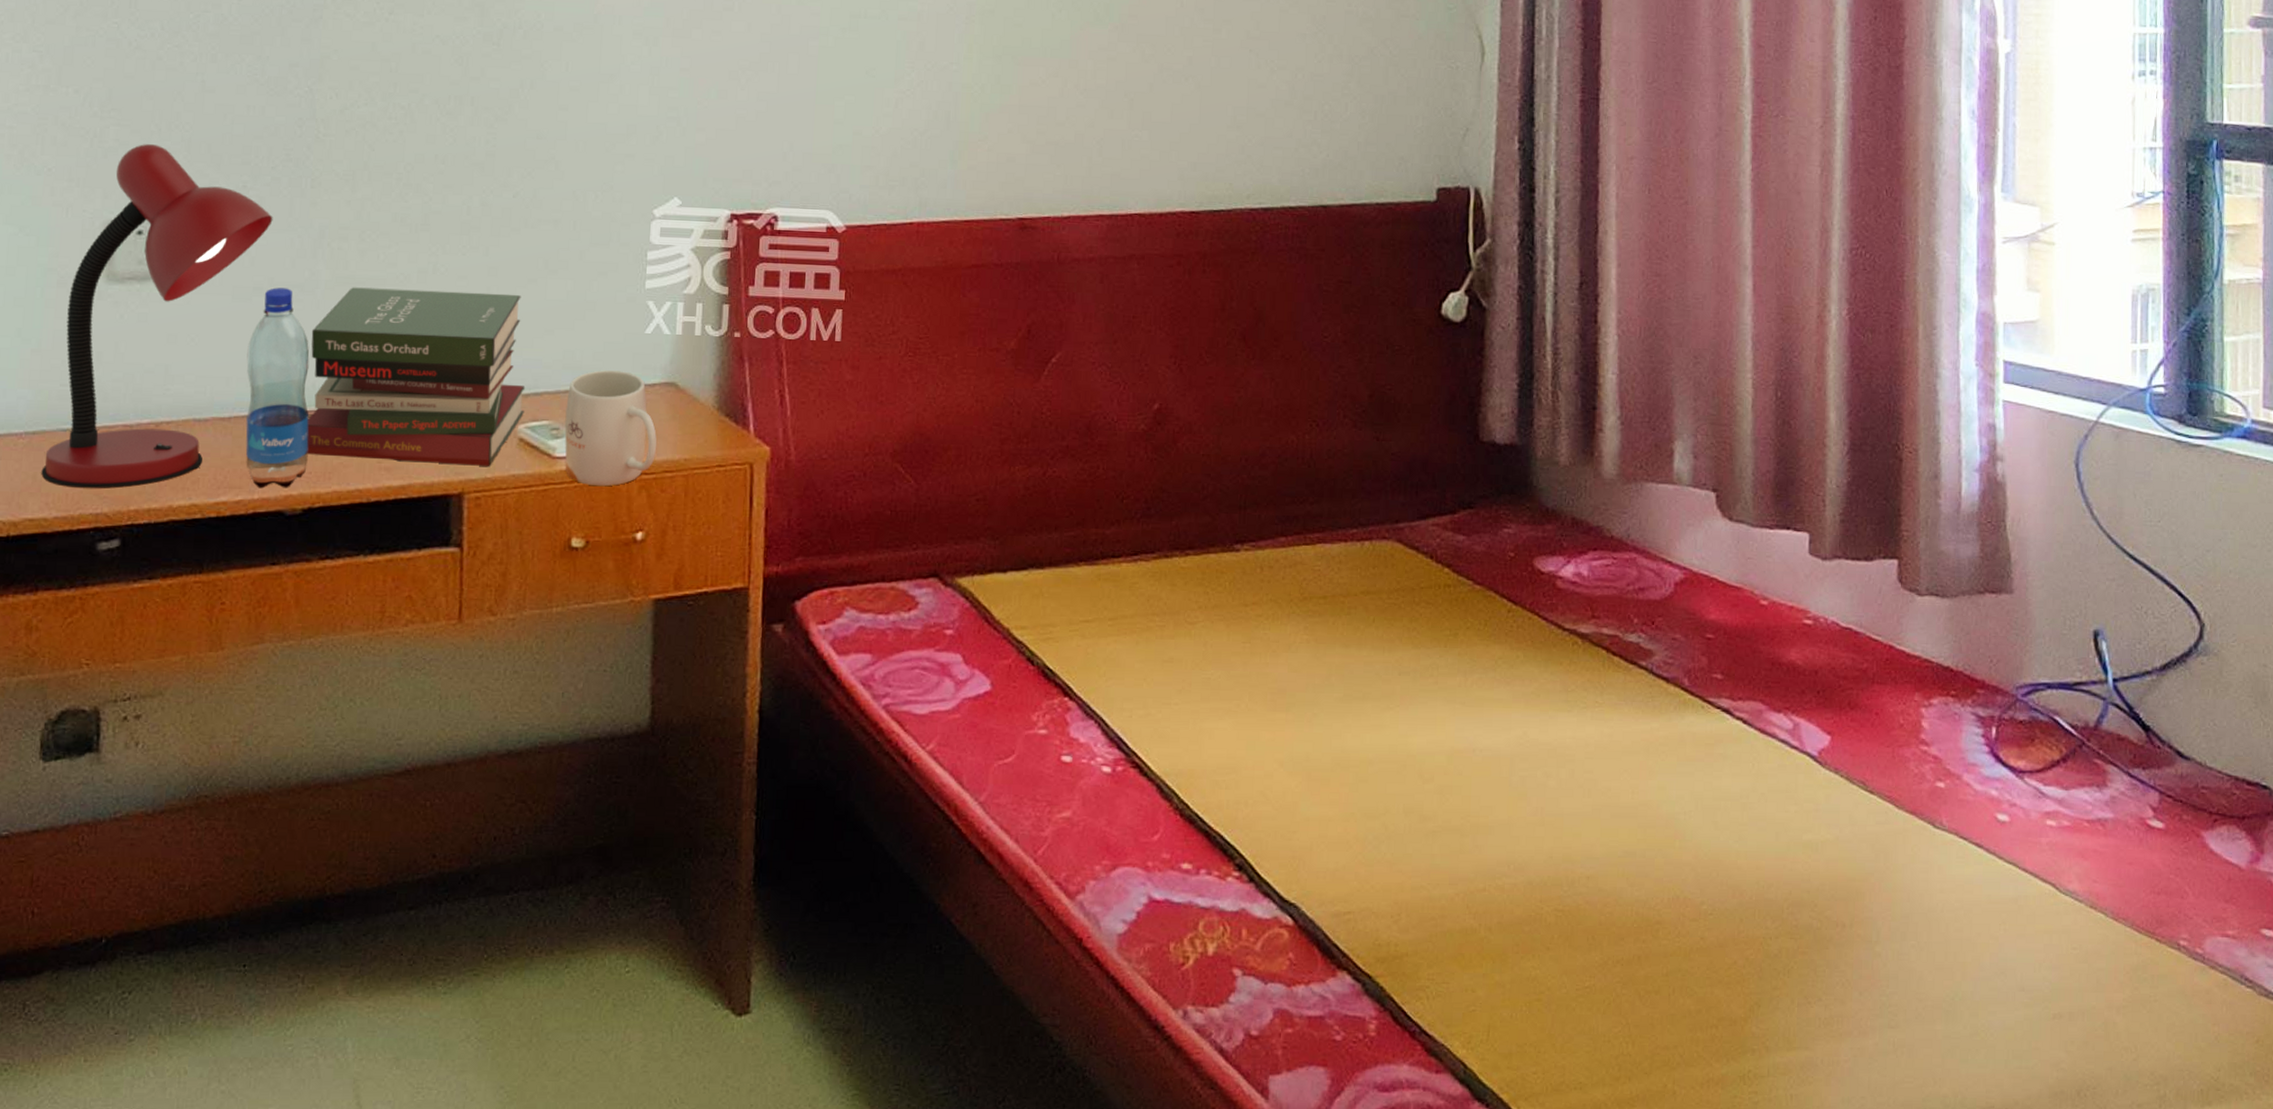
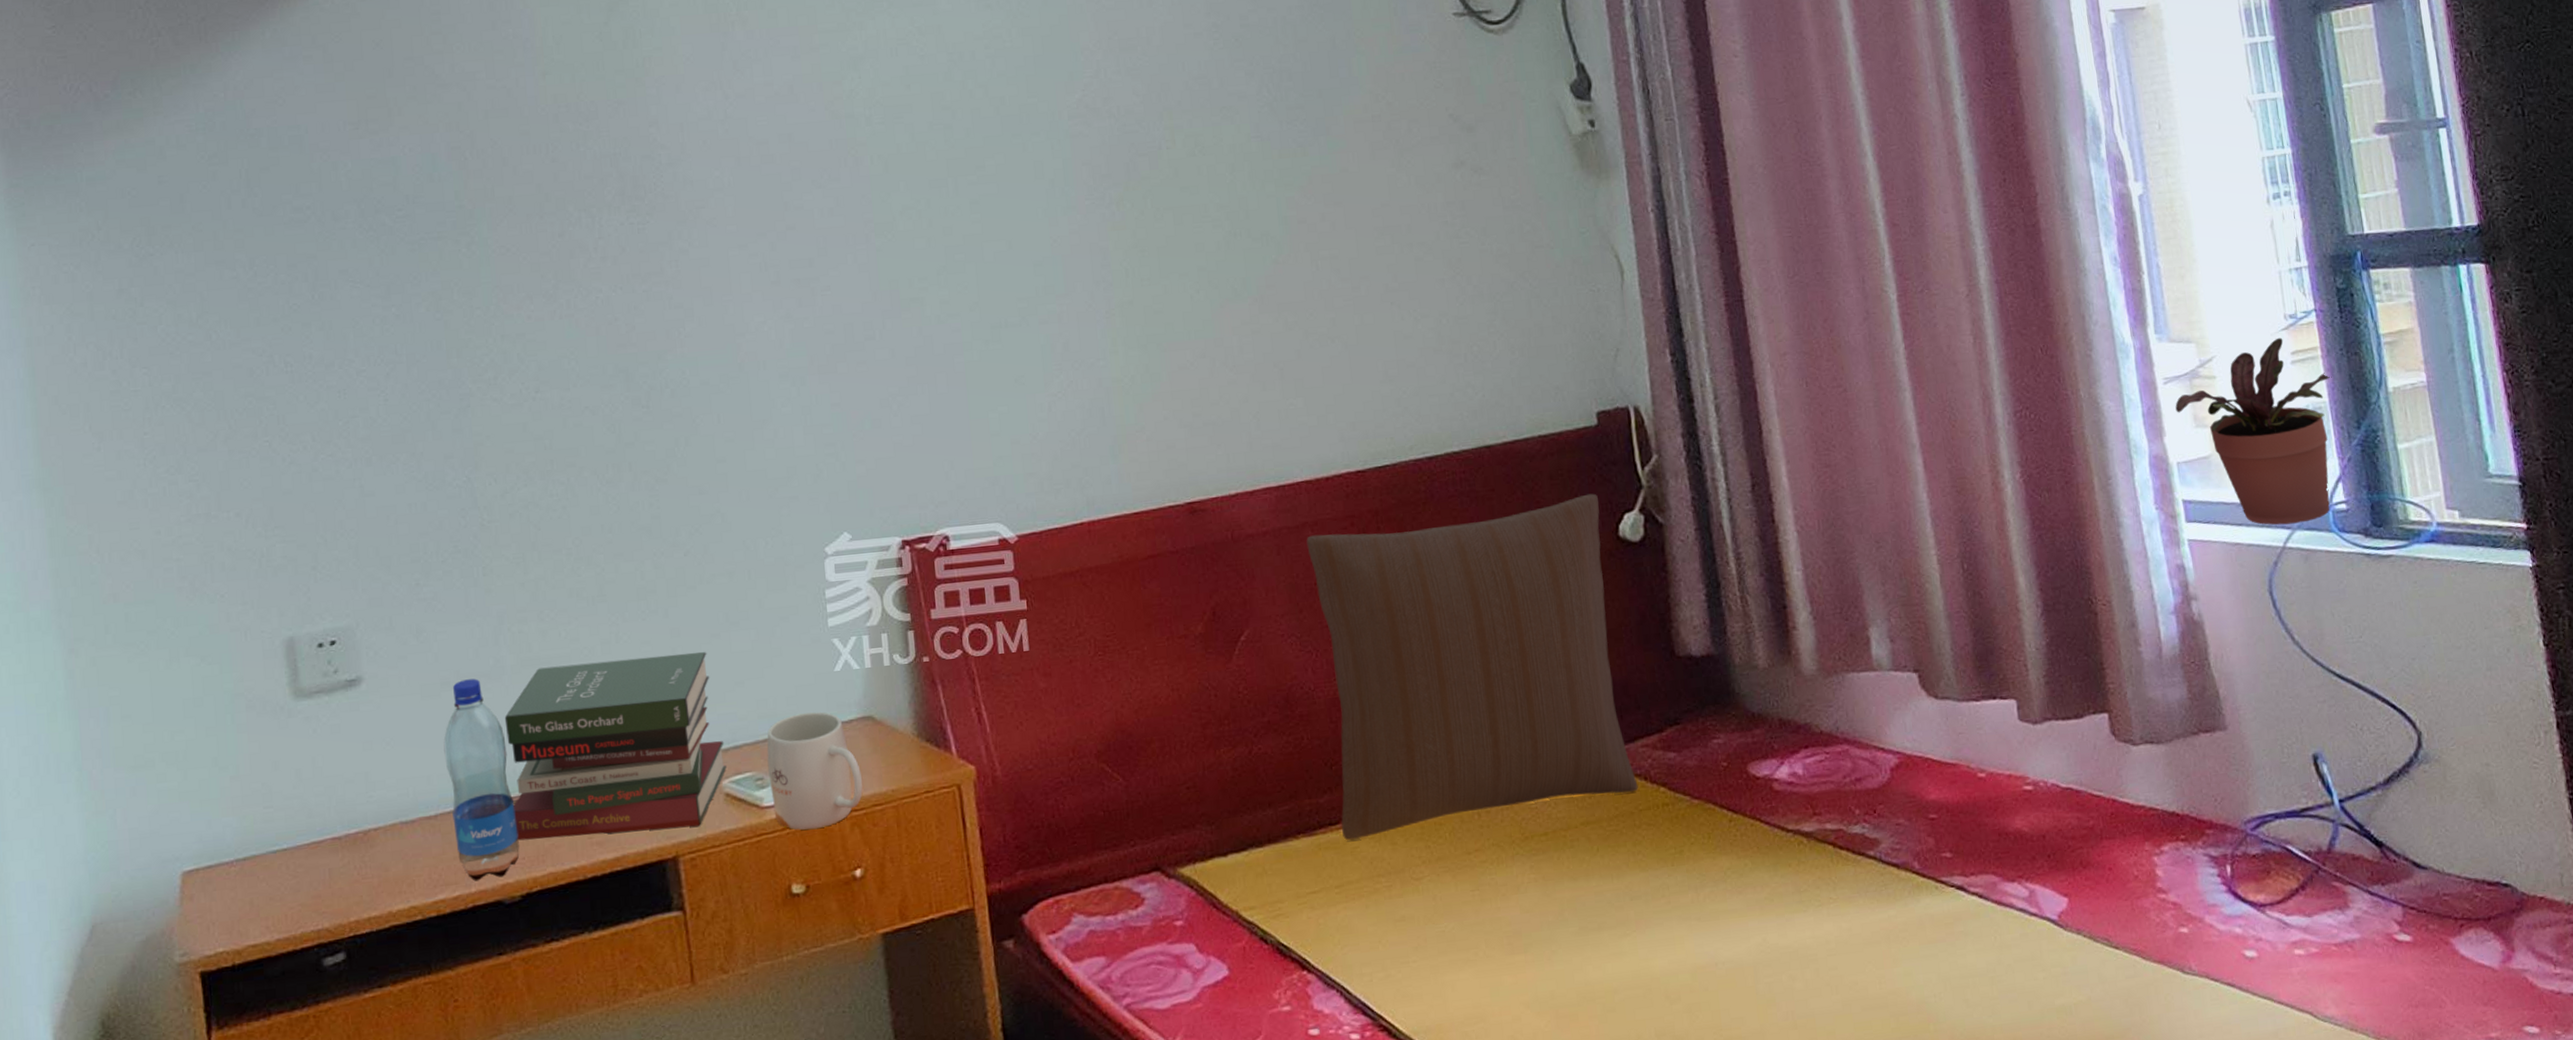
desk lamp: present [41,144,273,490] -> none [257,555,450,909]
pillow: none [1124,268,1426,576] -> present [1306,493,1638,841]
potted plant: none [2010,214,2170,400] -> present [2175,337,2332,526]

